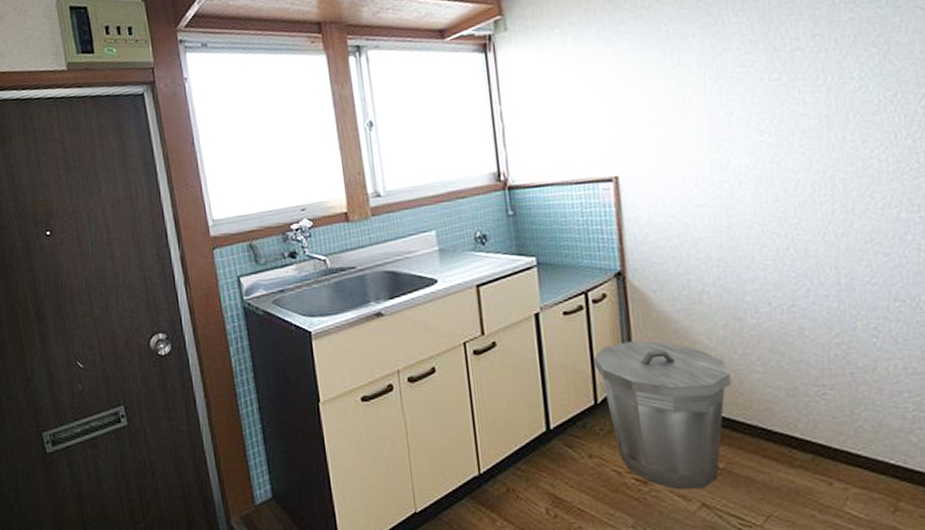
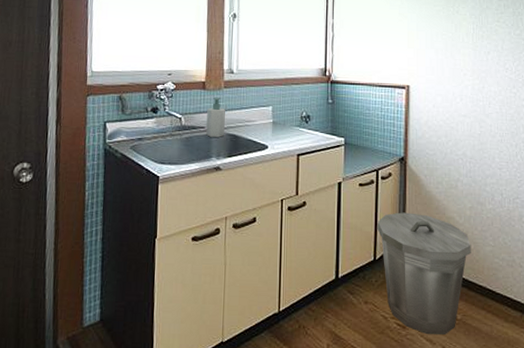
soap bottle: none [355,228,381,278] -> present [206,97,225,137]

